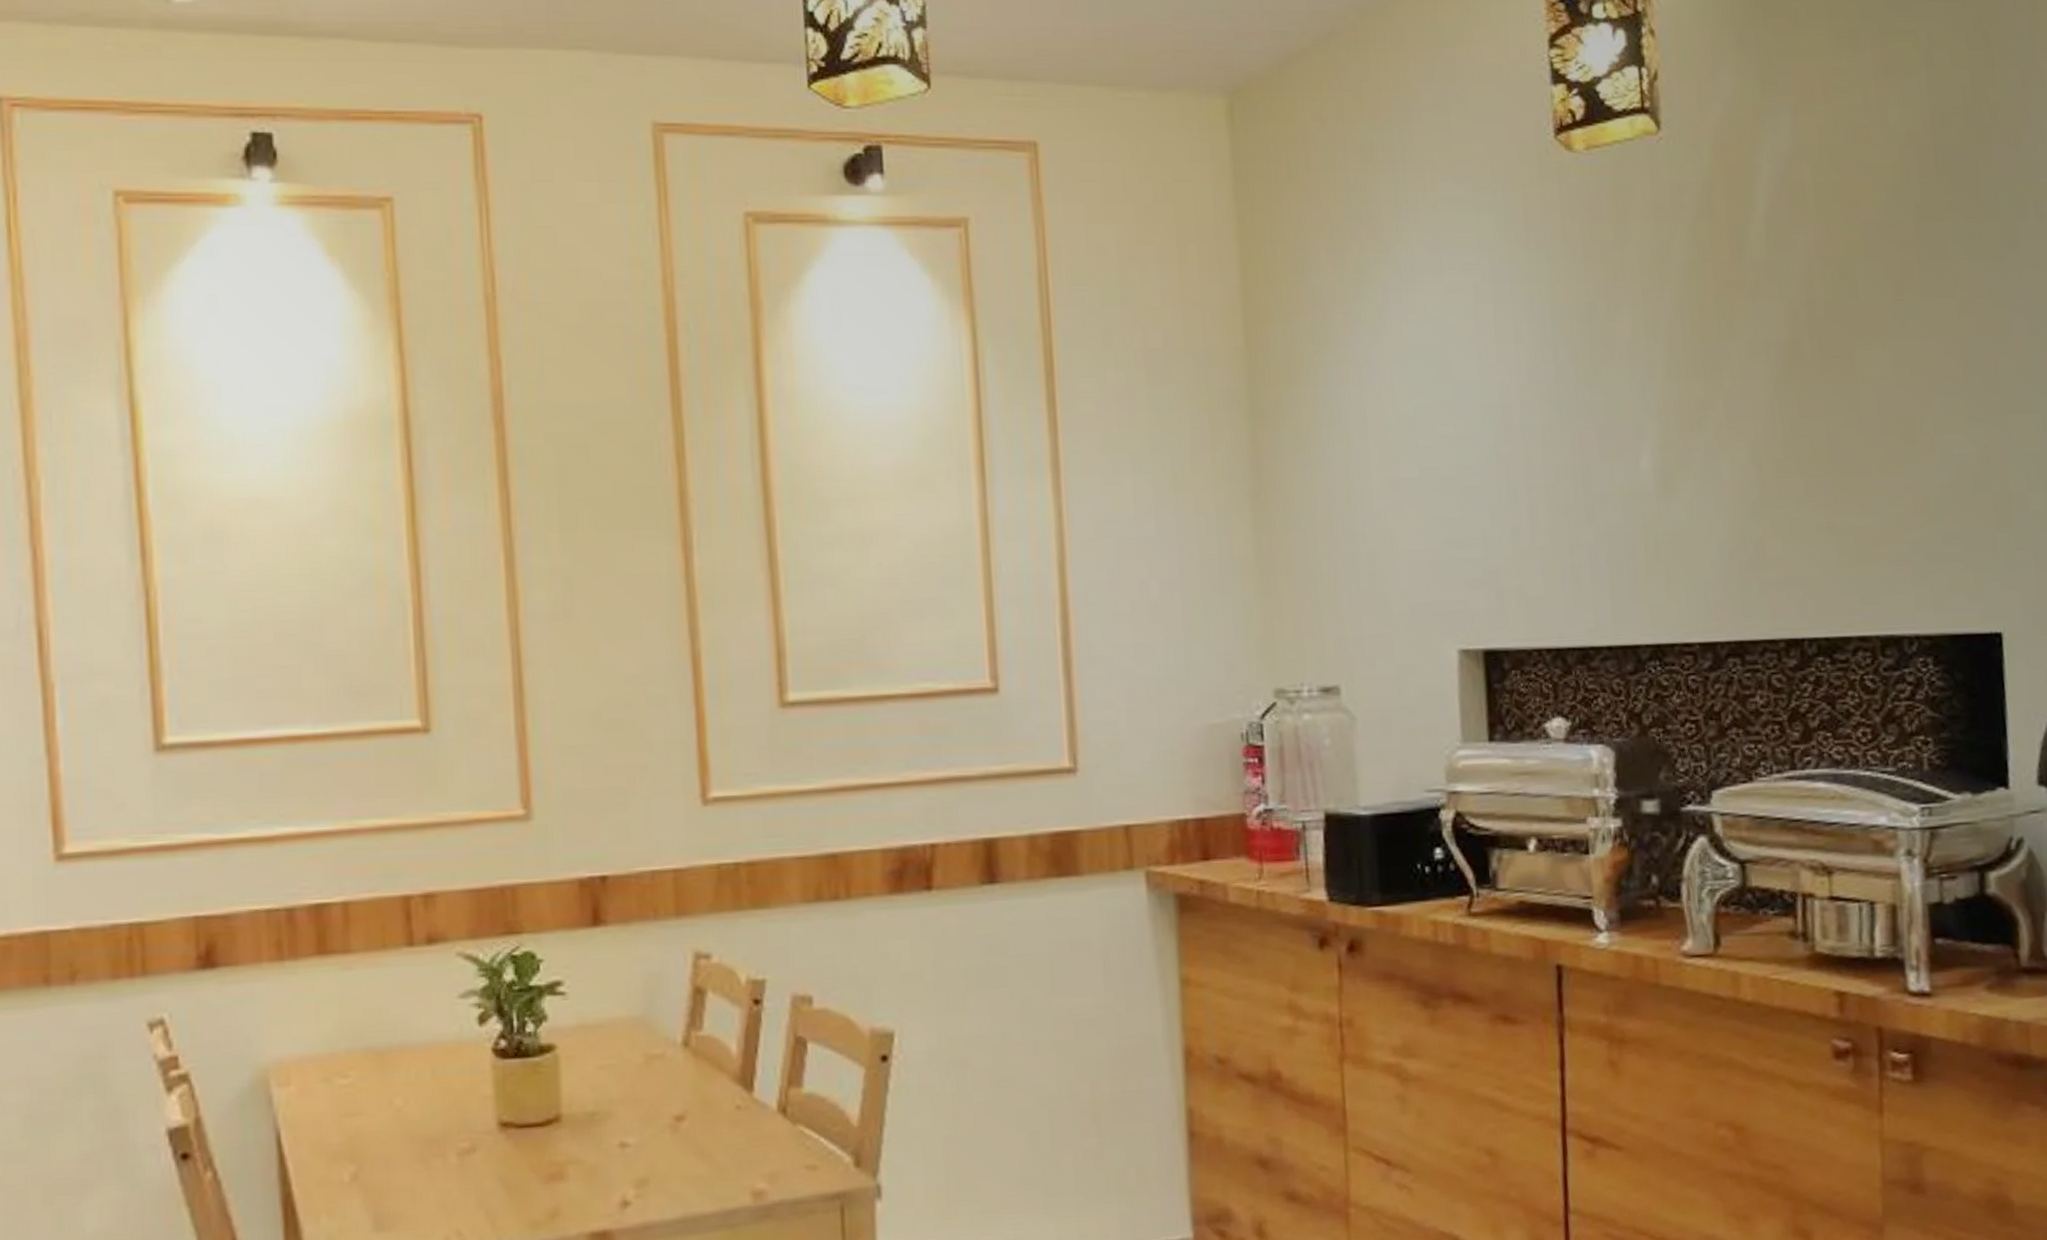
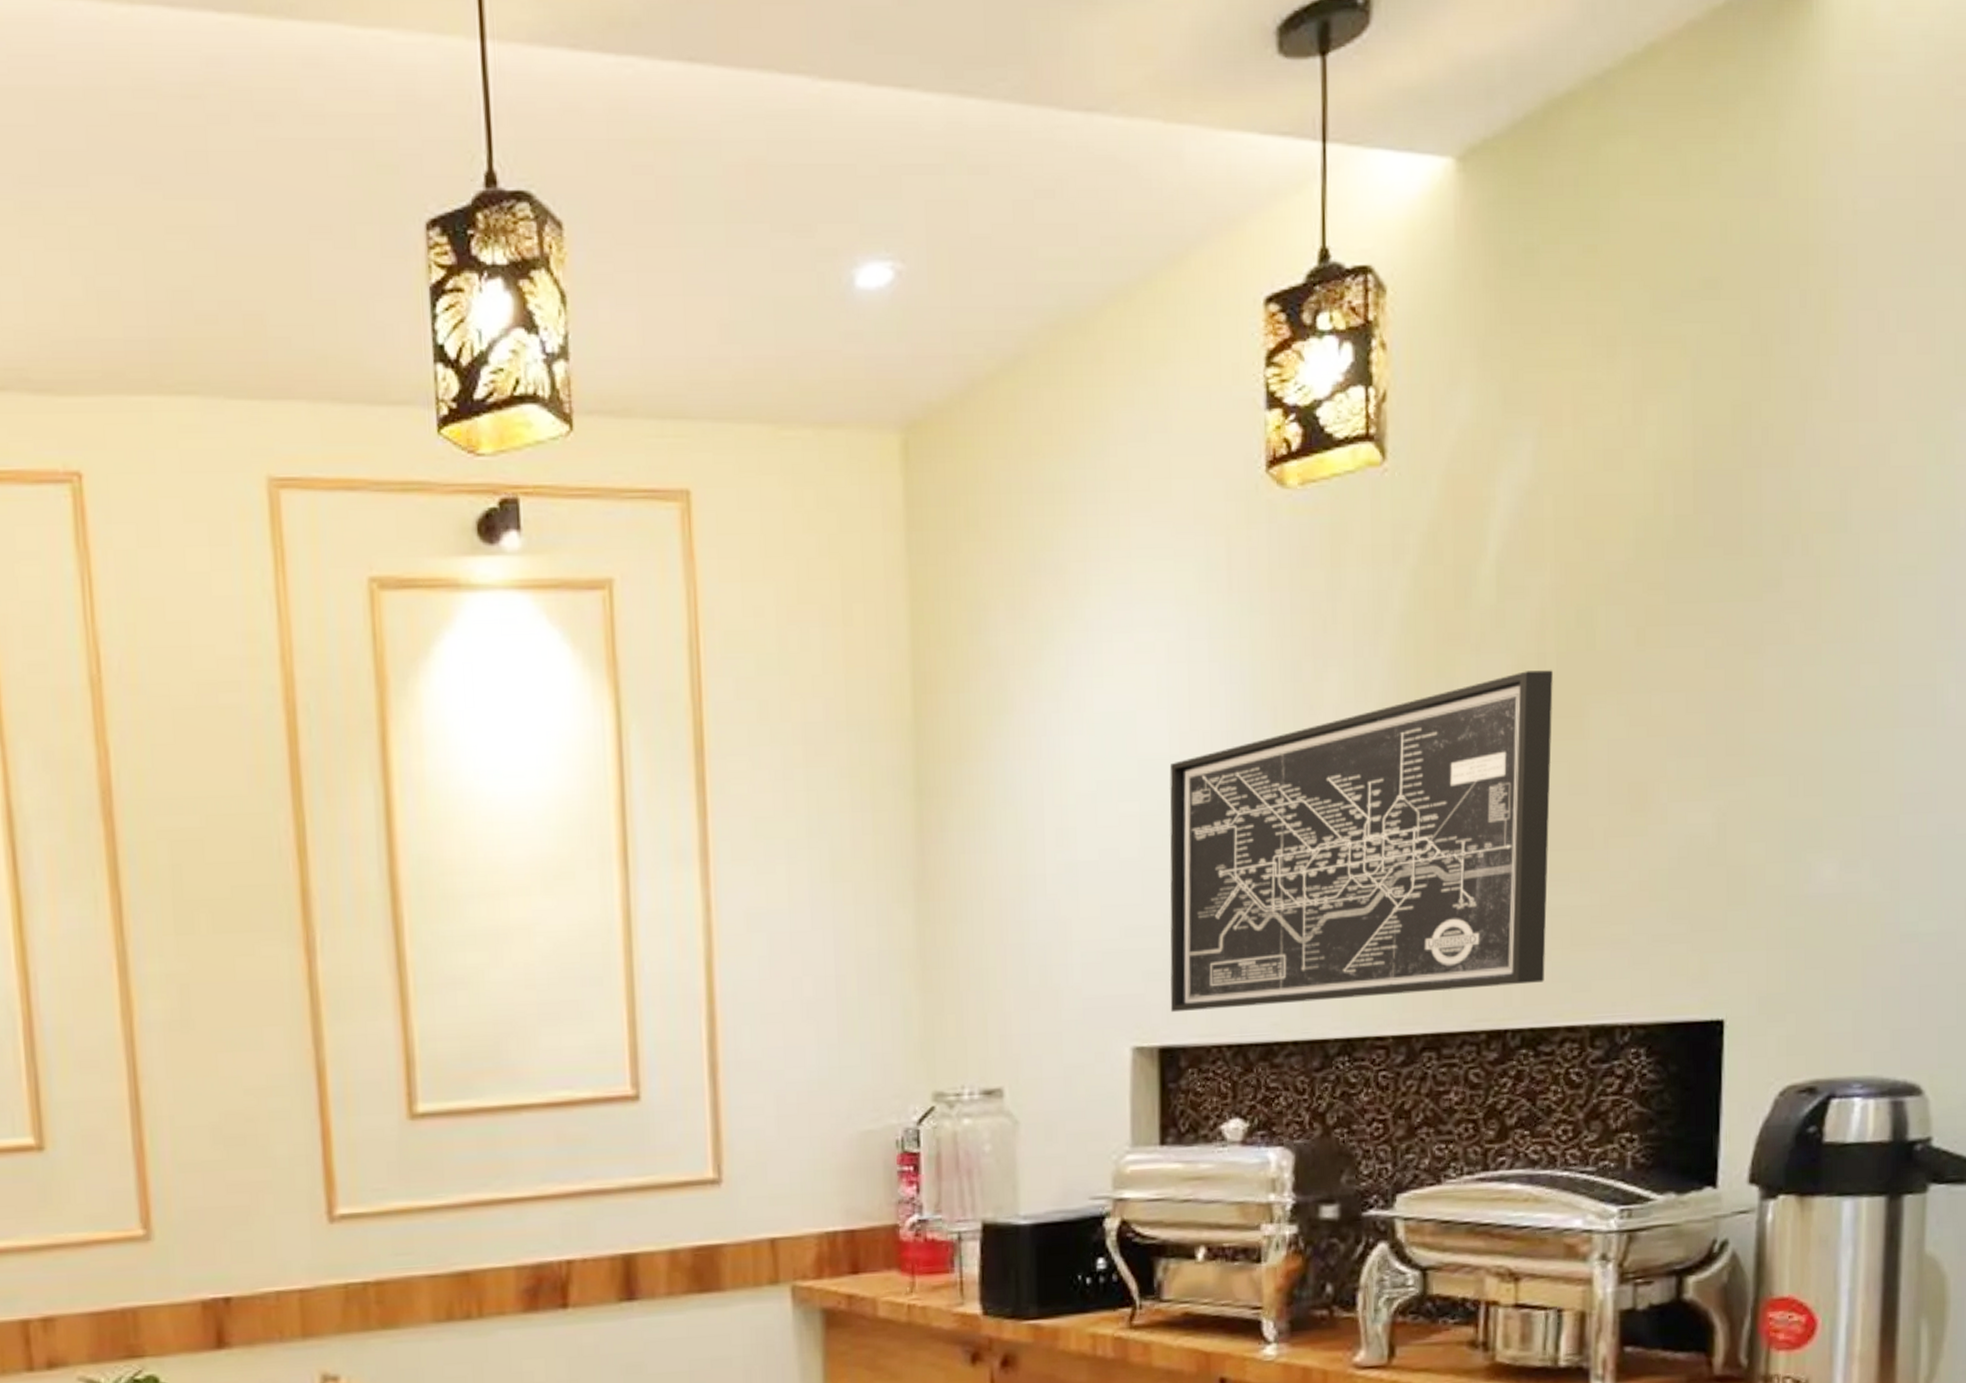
wall art: none [1481,315,1835,618] -> present [1169,670,1553,1013]

